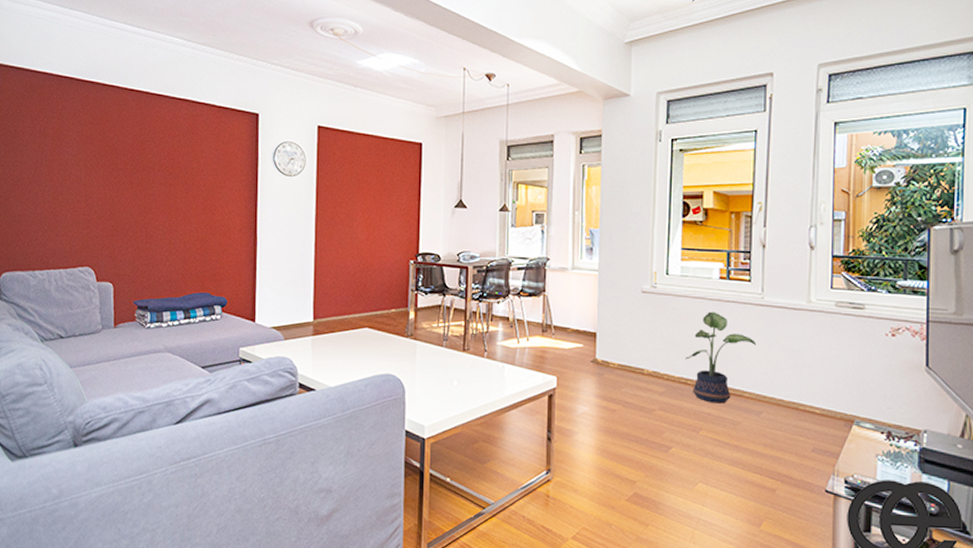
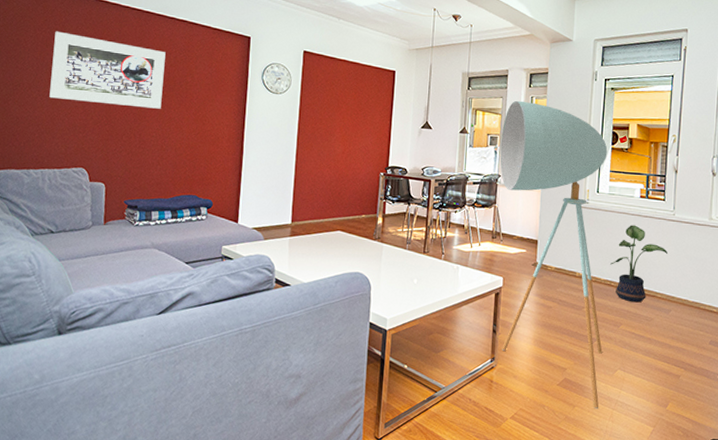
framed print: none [50,119,168,199] -> present [49,31,166,109]
floor lamp: none [548,170,679,529] -> present [500,100,608,410]

